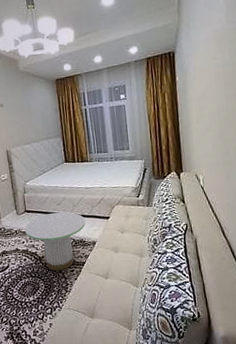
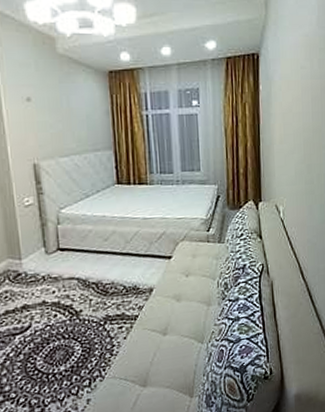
side table: present [25,211,86,271] -> none [57,249,141,329]

